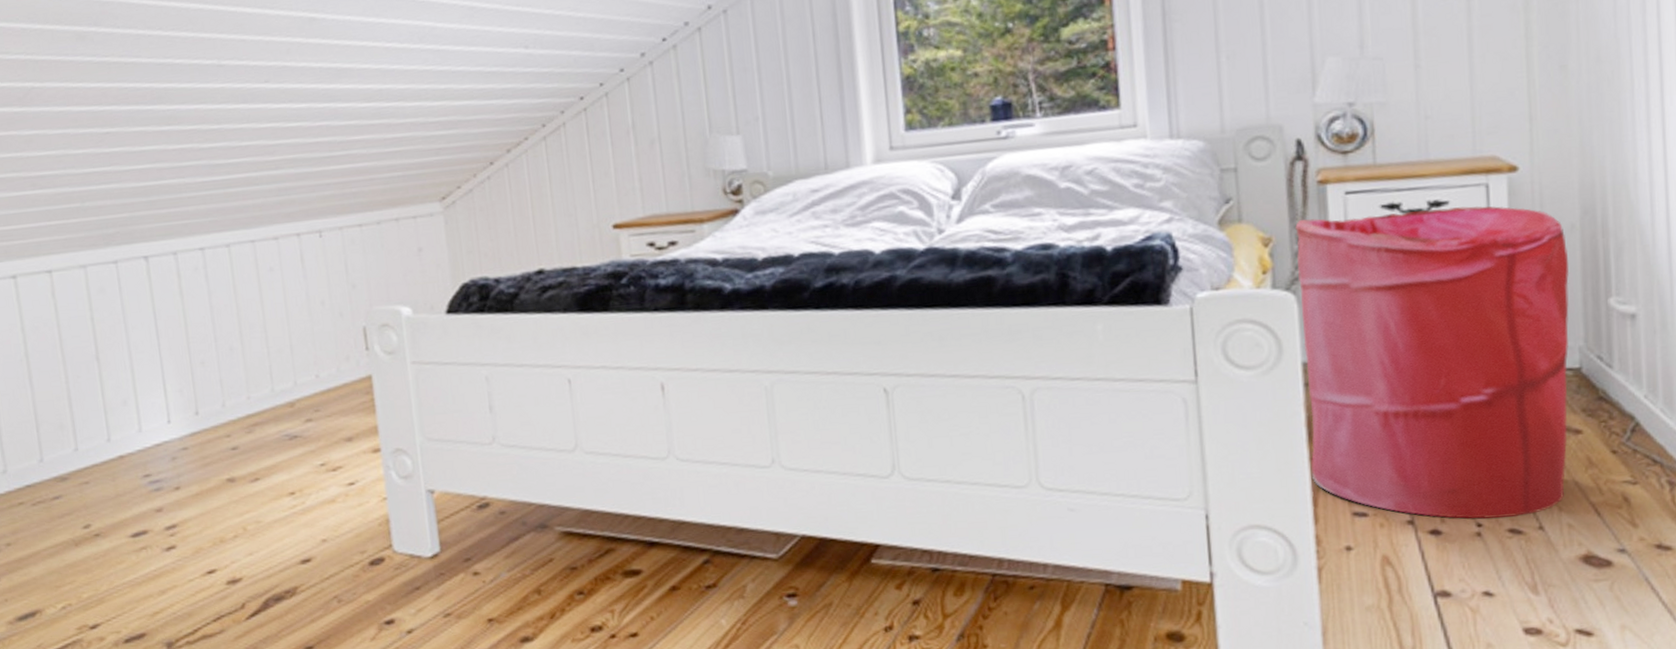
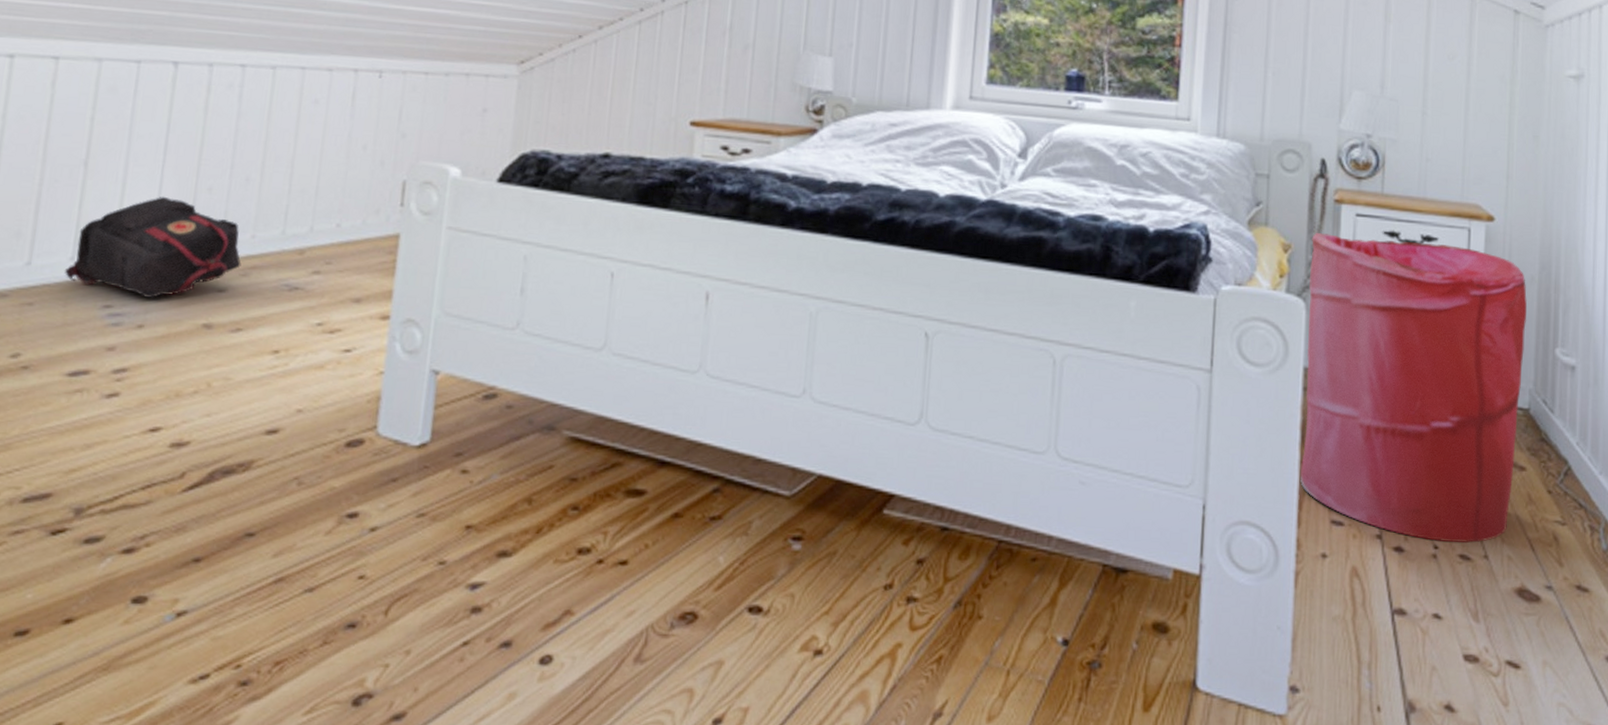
backpack: none [105,375,245,464] -> present [64,196,242,298]

